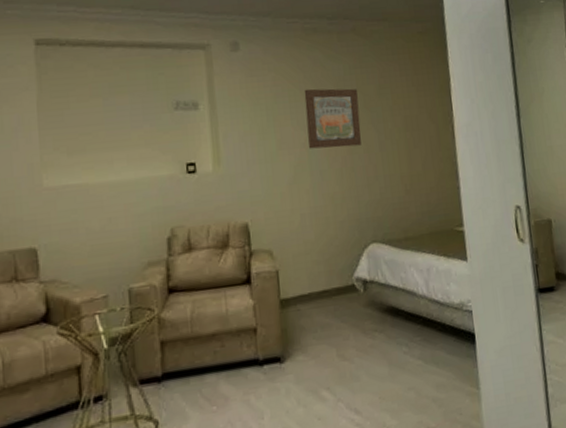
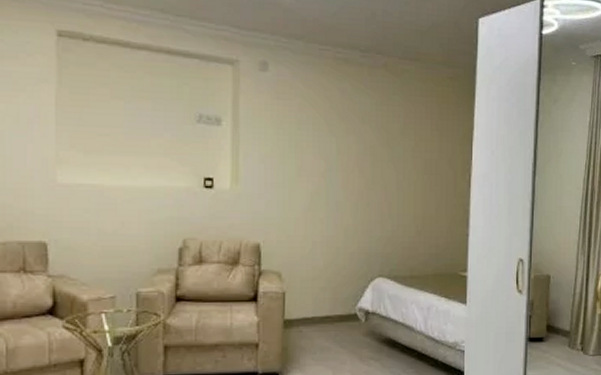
wall art: present [304,88,362,149] -> none [327,119,381,182]

